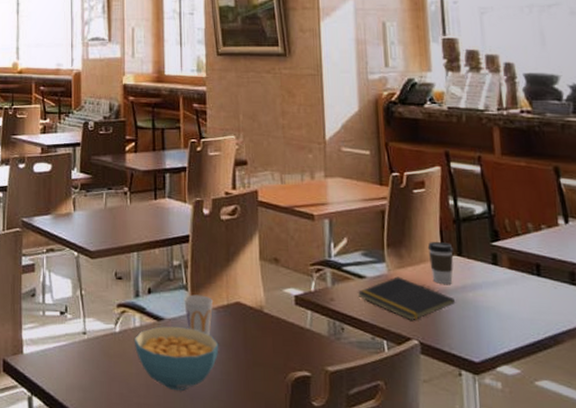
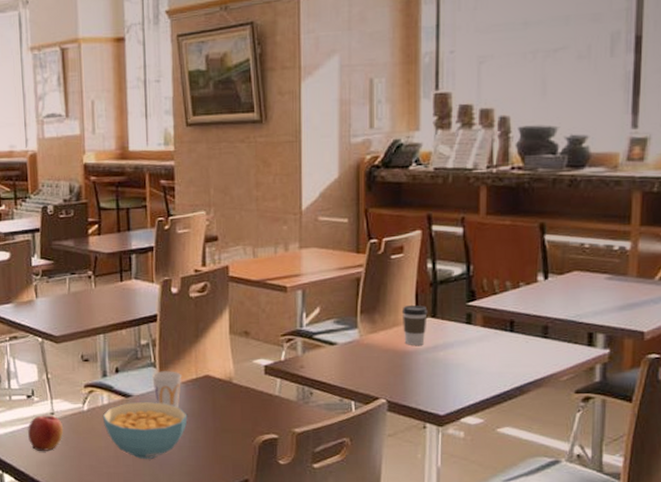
apple: none [60,334,95,374] -> present [28,415,64,451]
notepad: present [357,276,456,321] -> none [327,341,426,382]

